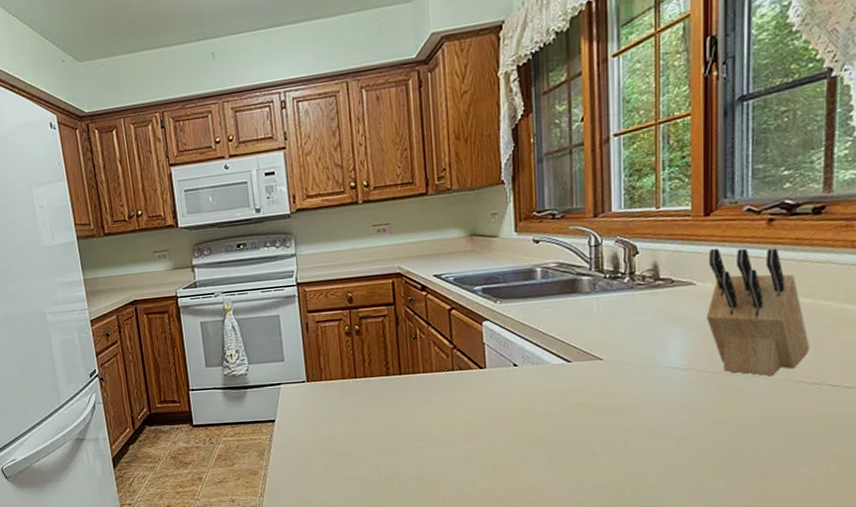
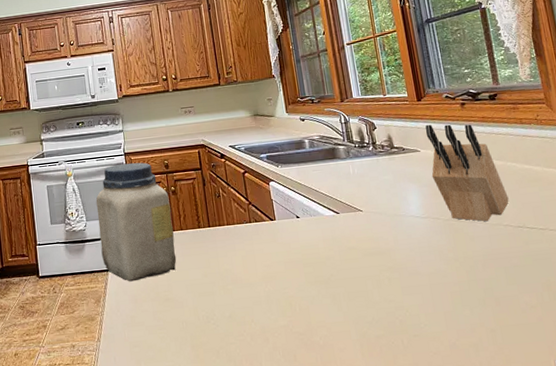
jar: none [260,295,357,435] -> present [96,162,177,282]

